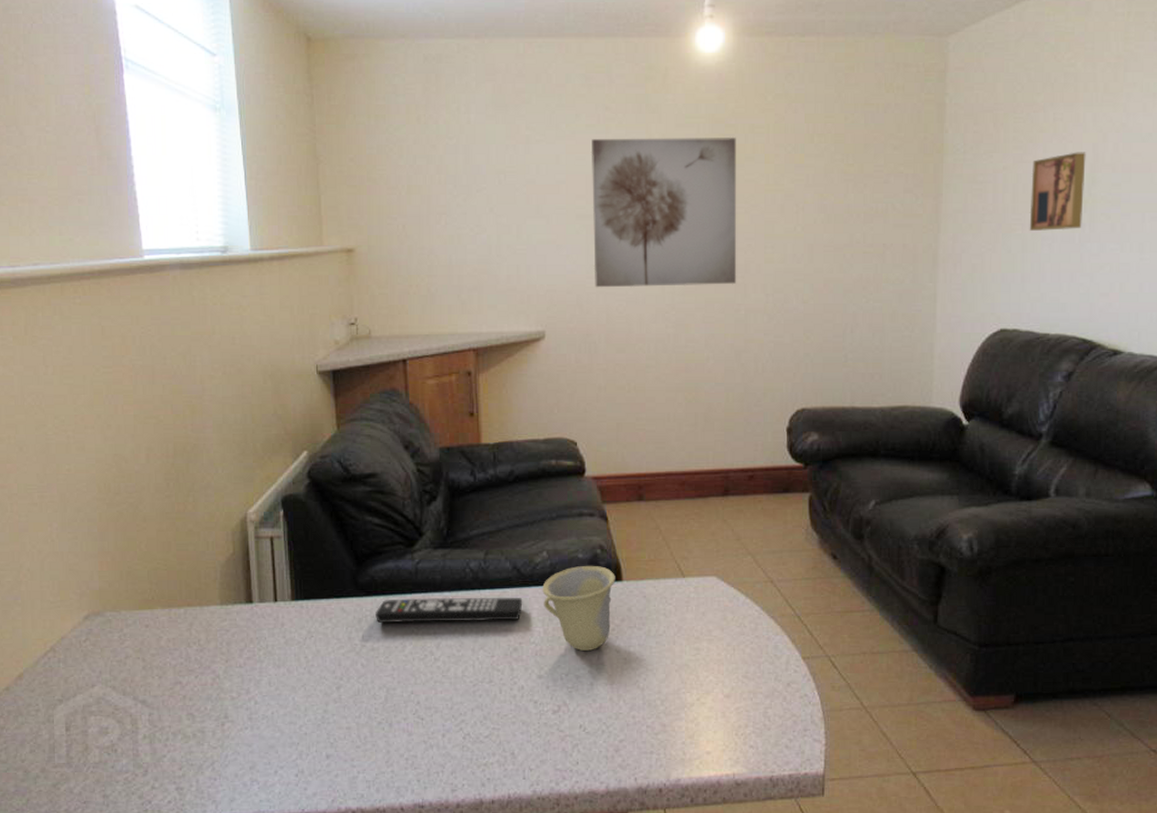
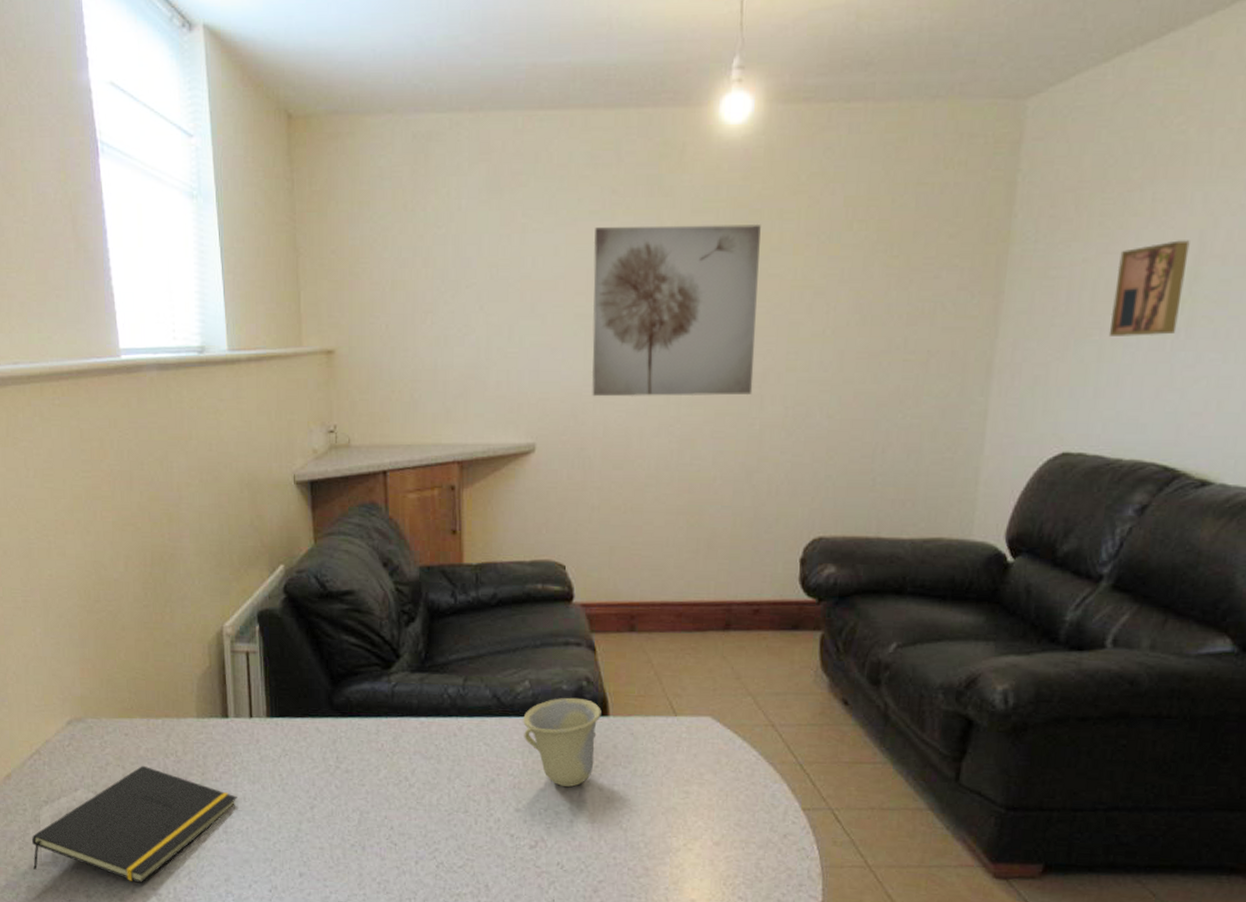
notepad: none [45,656,262,779] -> present [32,765,237,884]
remote control: present [375,597,523,624] -> none [350,721,502,751]

